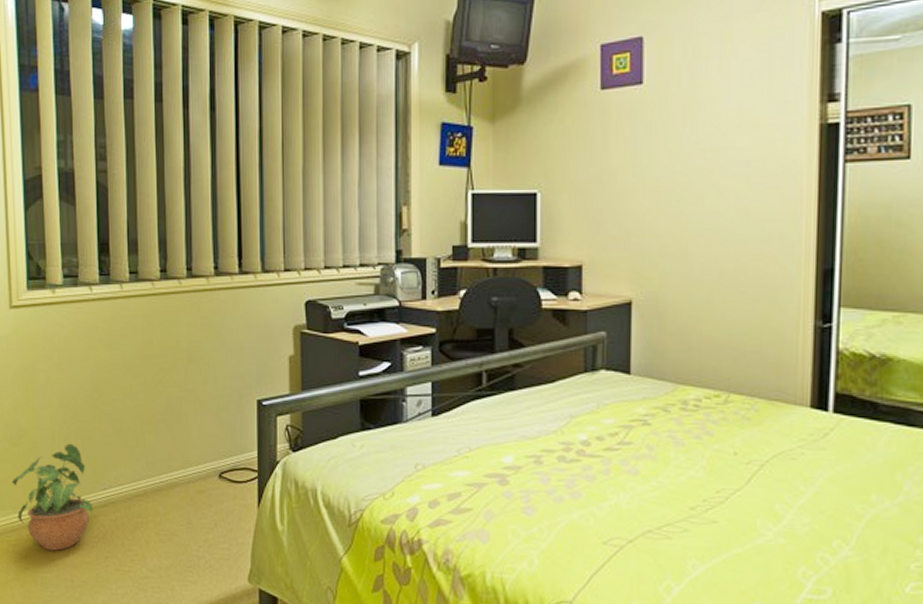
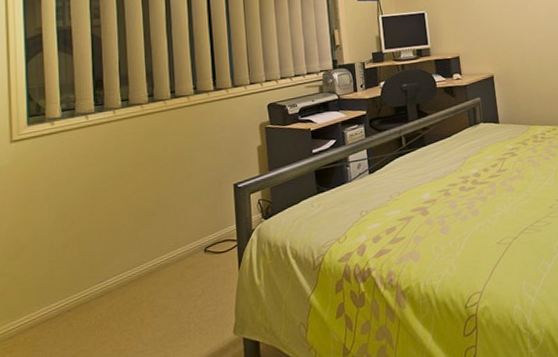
potted plant: present [11,443,93,551] -> none [9,248,90,348]

